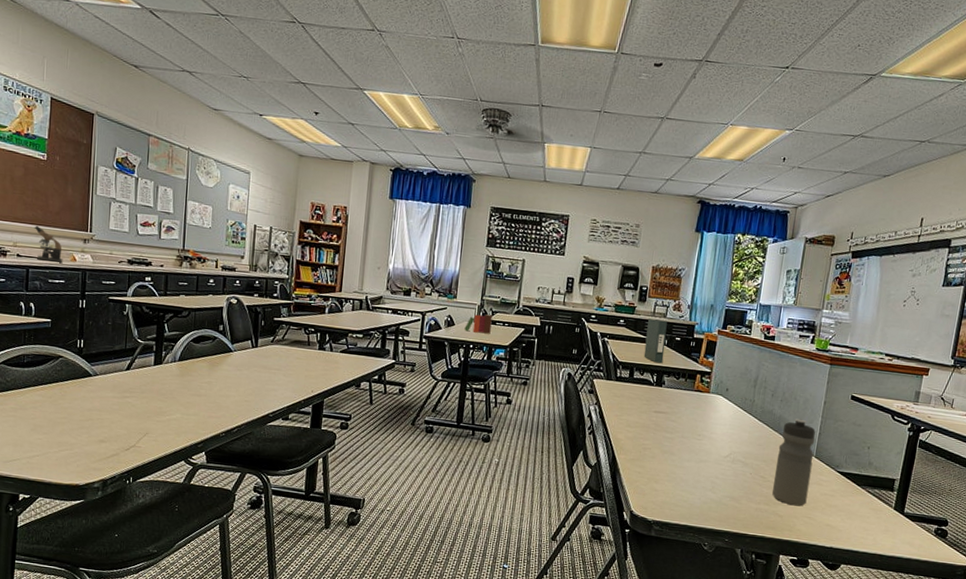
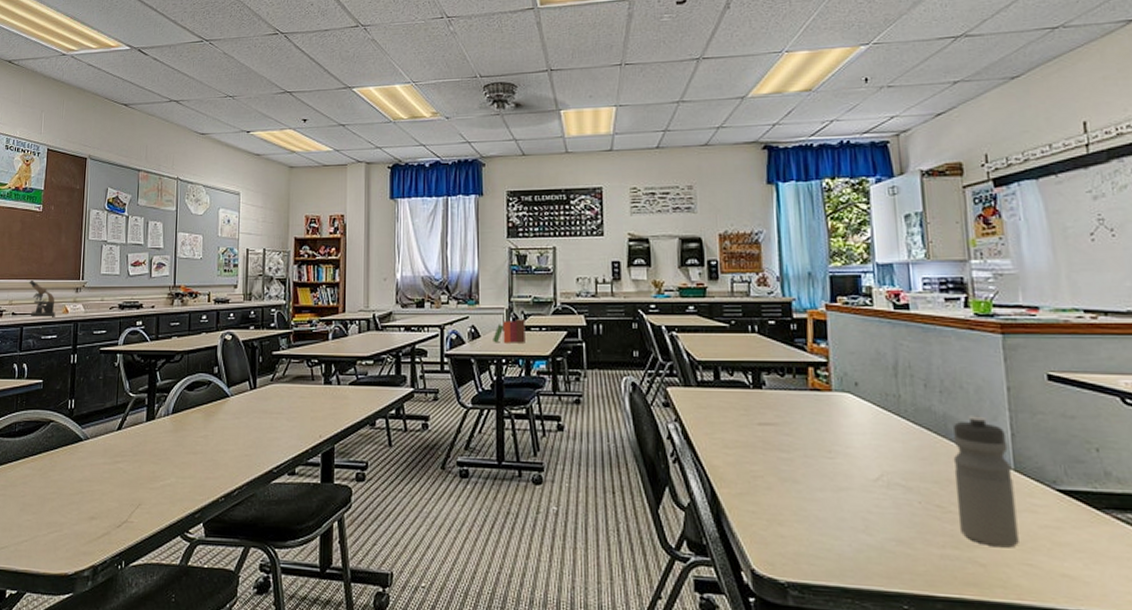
binder: present [643,319,667,364] -> none [726,301,757,358]

